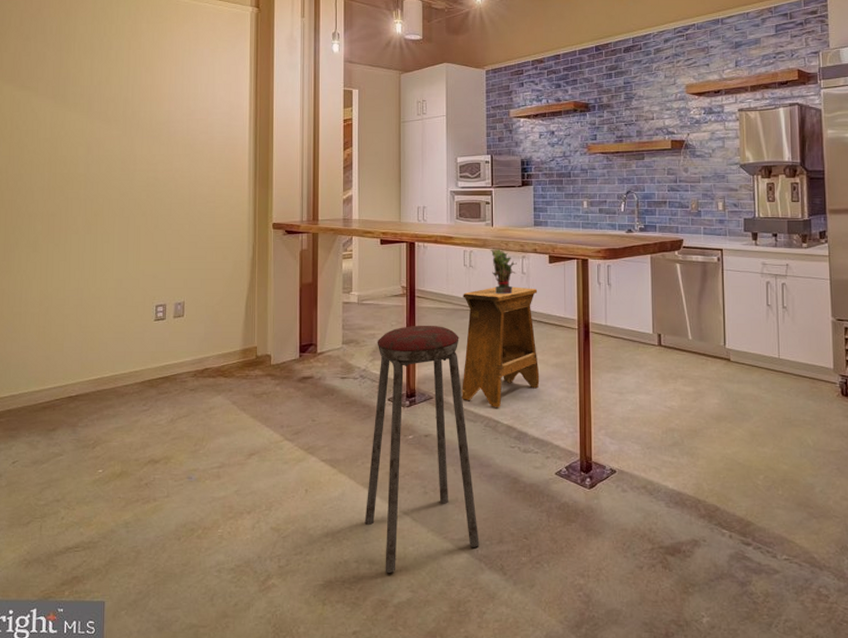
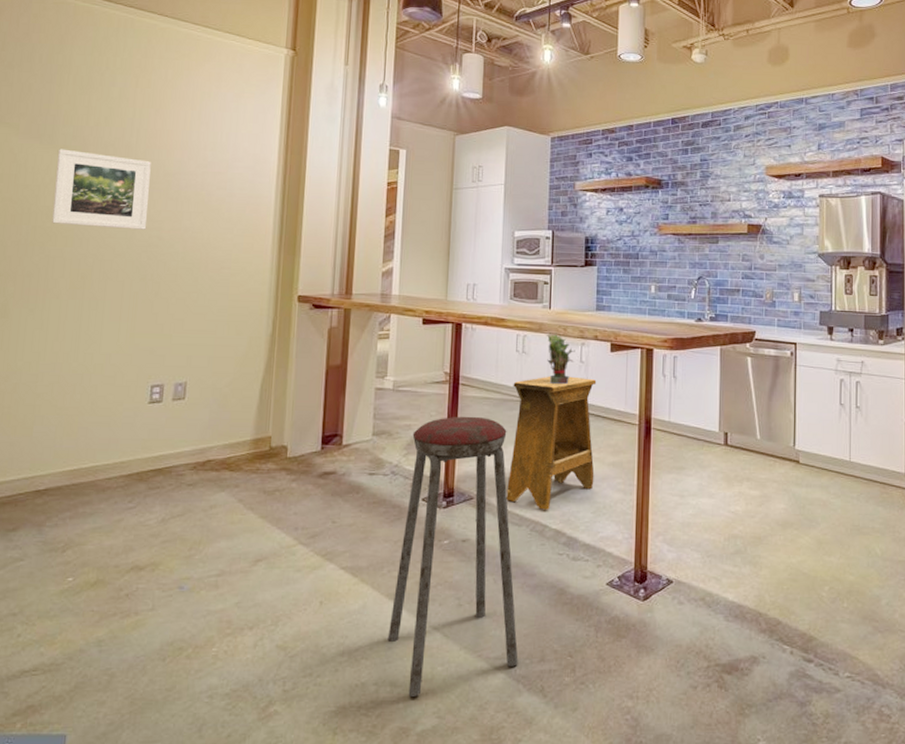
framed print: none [68,106,145,172] -> present [52,149,151,230]

